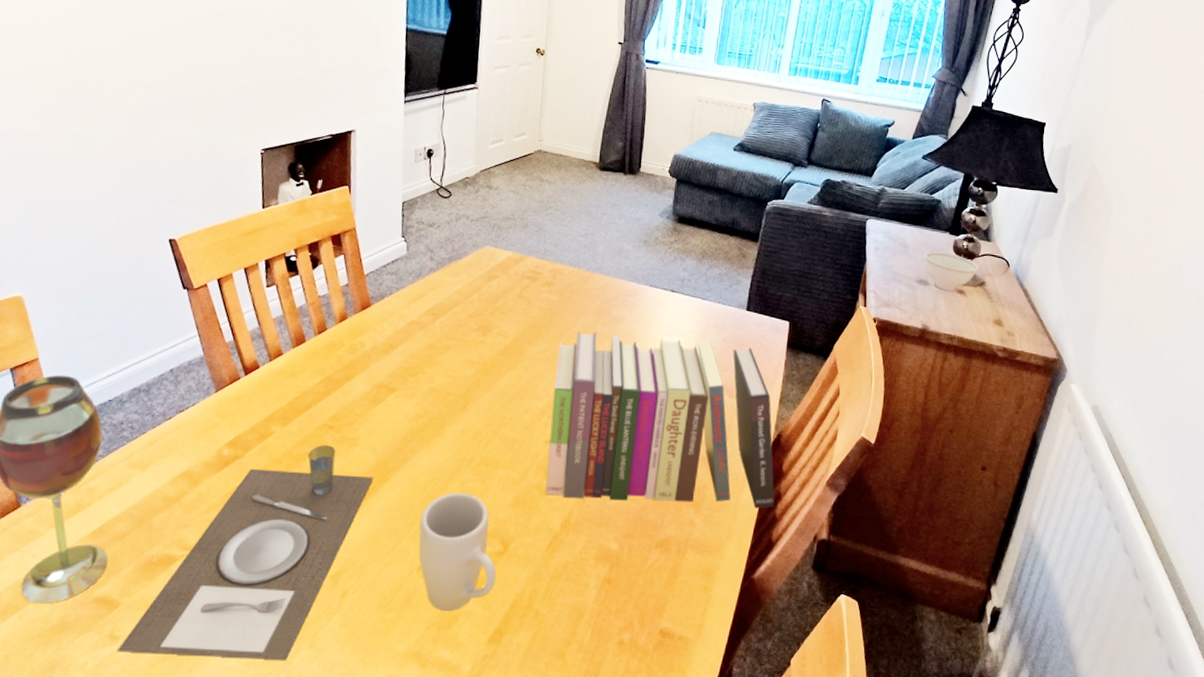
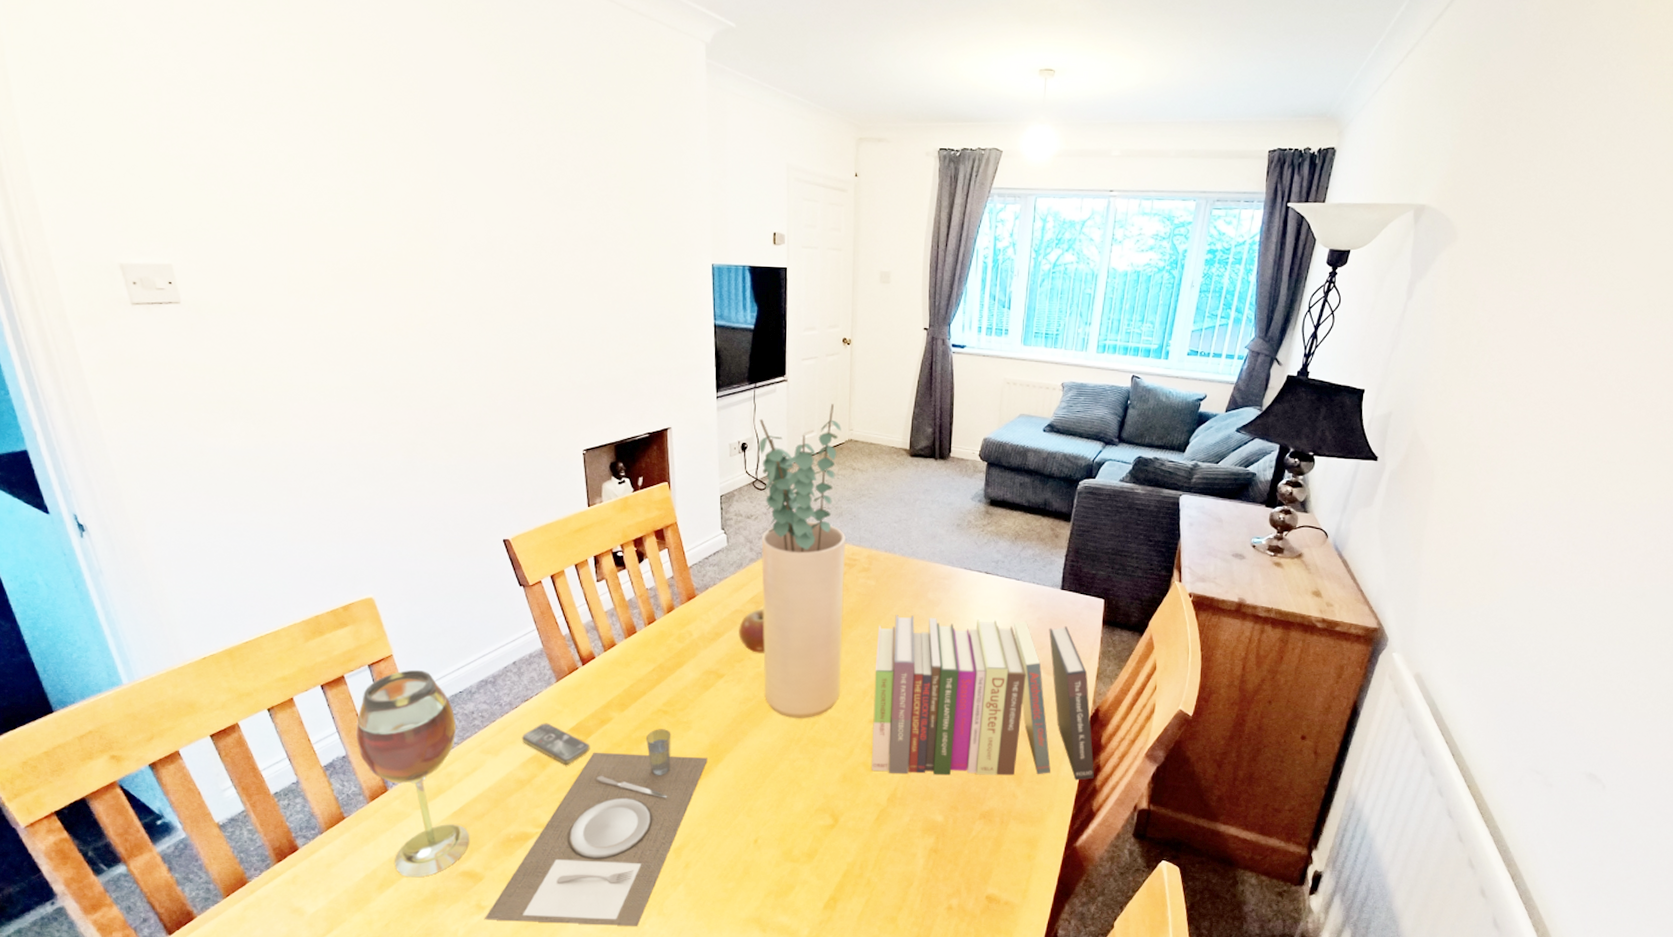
mobile phone: none [173,436,248,483] -> present [521,723,590,766]
fruit: none [413,321,442,368] -> present [739,609,765,653]
mug: present [418,493,497,612] -> none [753,771,829,881]
vase: none [437,114,531,437] -> present [758,404,845,718]
bowl: present [924,250,979,292] -> none [1240,523,1296,565]

